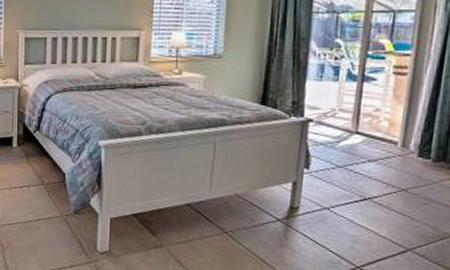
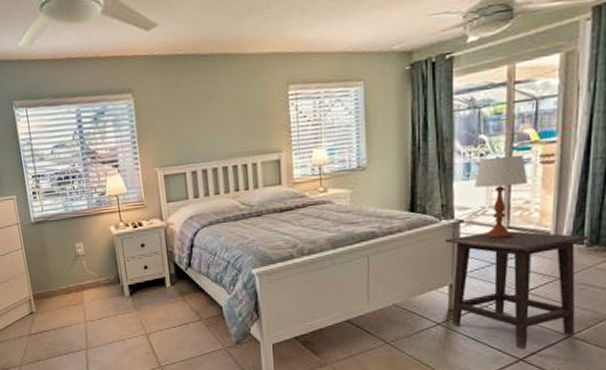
side table: none [291,134,436,257] -> present [445,230,590,350]
table lamp: none [326,62,380,144] -> present [474,154,528,239]

